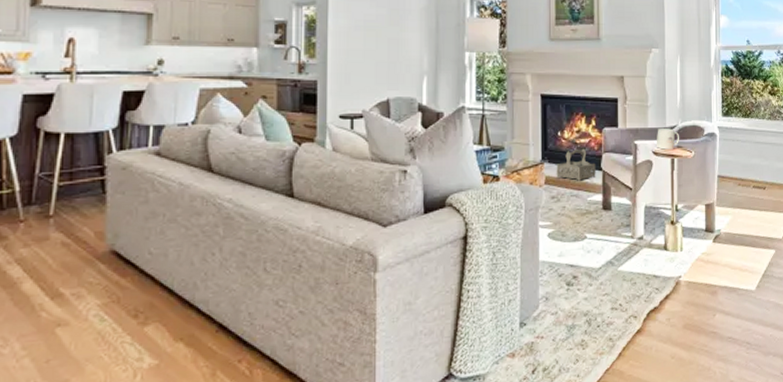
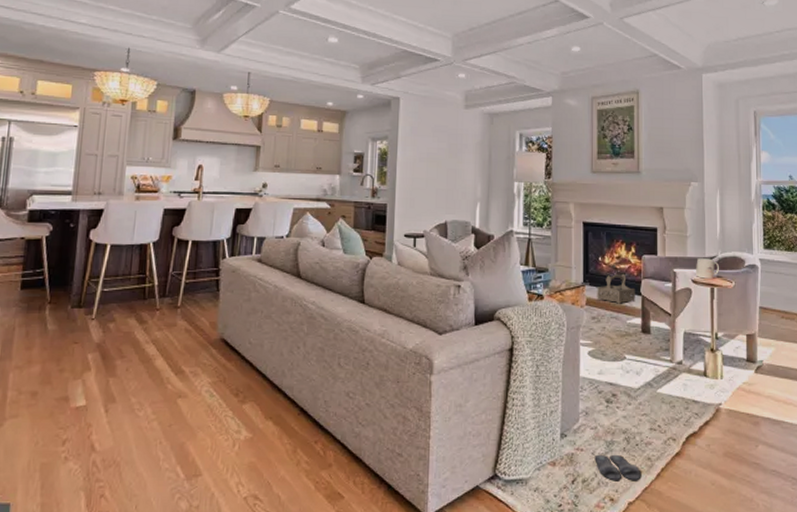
slippers: none [555,338,602,366] -> present [594,454,640,481]

